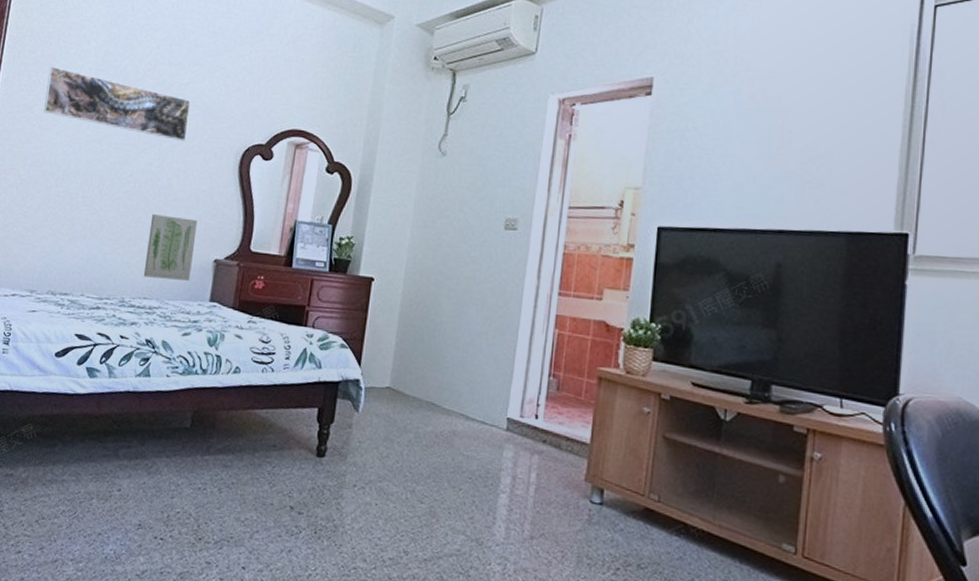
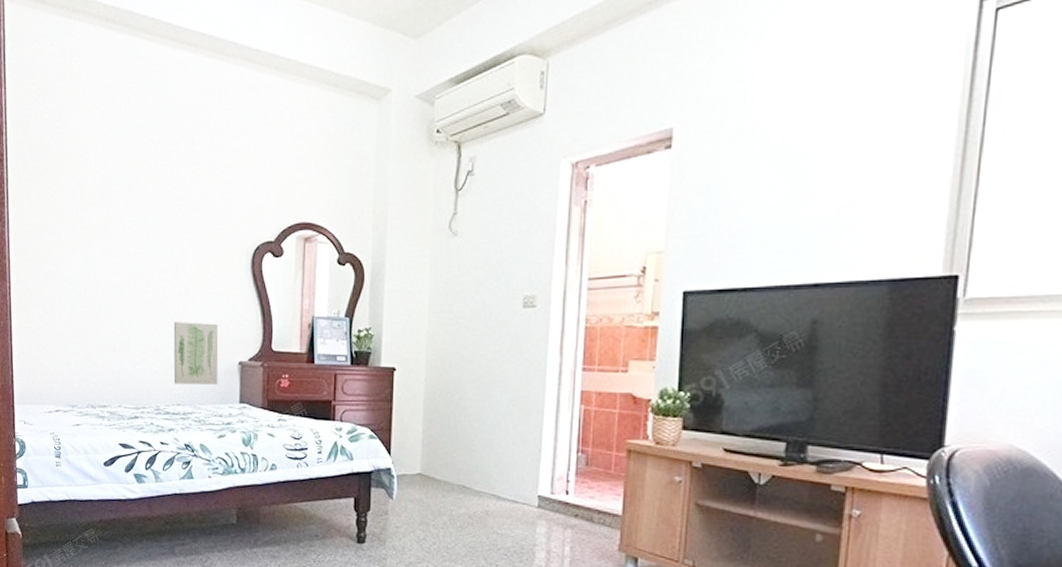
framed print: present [44,67,191,142] -> none [54,180,197,246]

